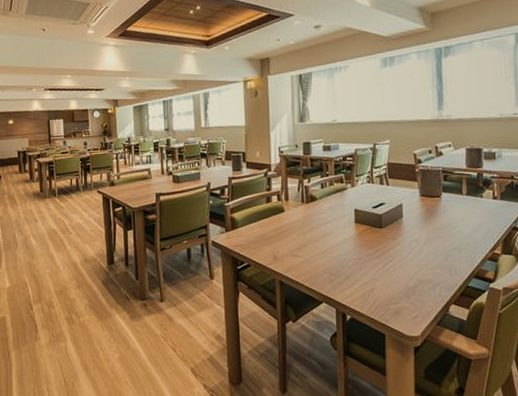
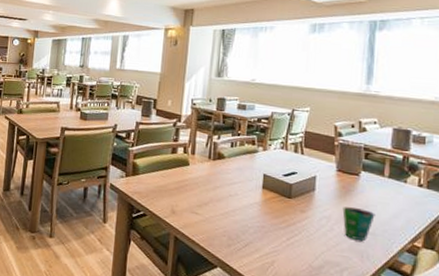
cup: none [429,227,458,256] -> present [342,207,375,241]

